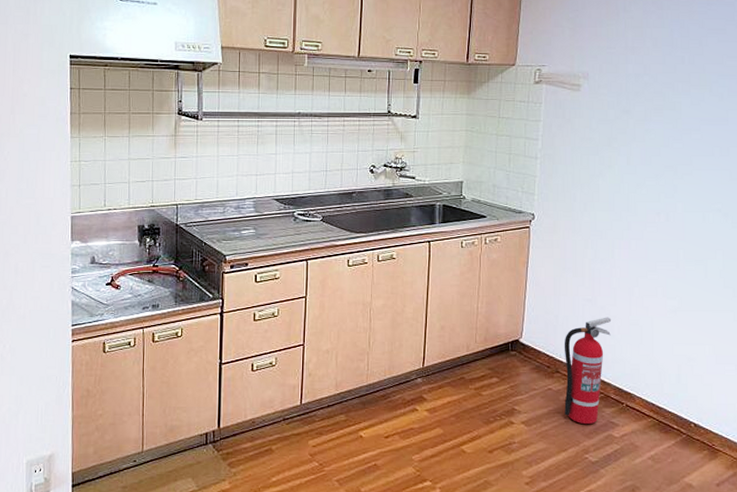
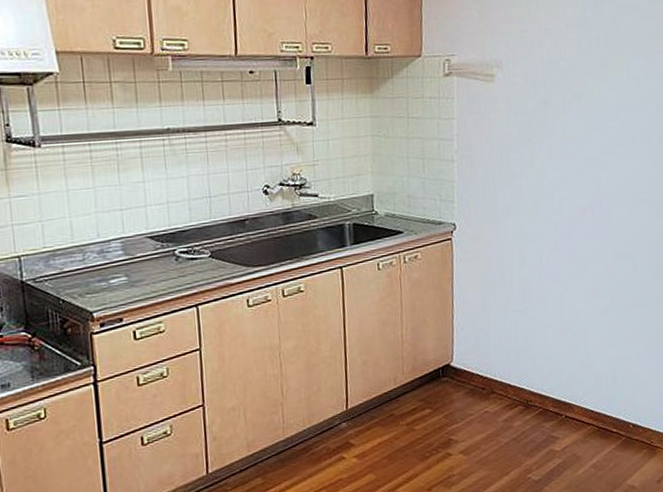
fire extinguisher: present [564,317,612,425] -> none [497,326,545,444]

